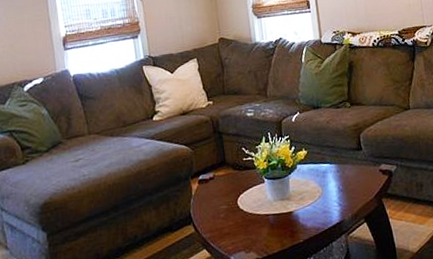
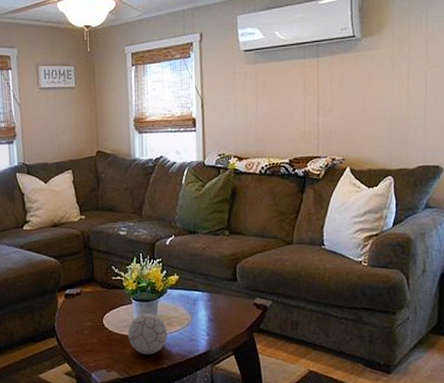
decorative ball: none [262,190,301,232] -> present [128,314,167,354]

